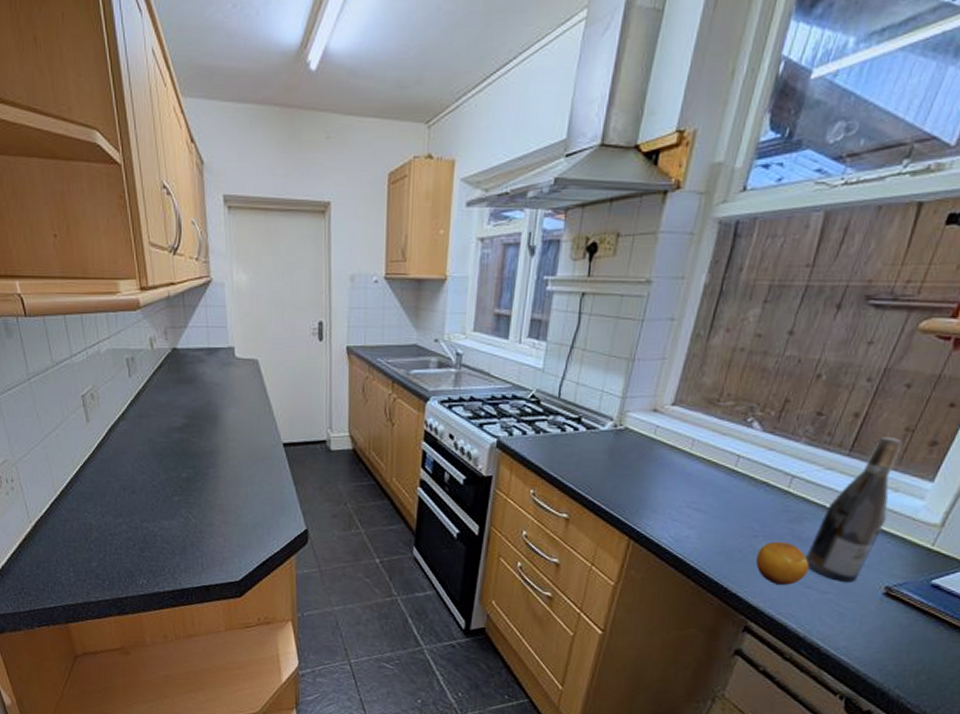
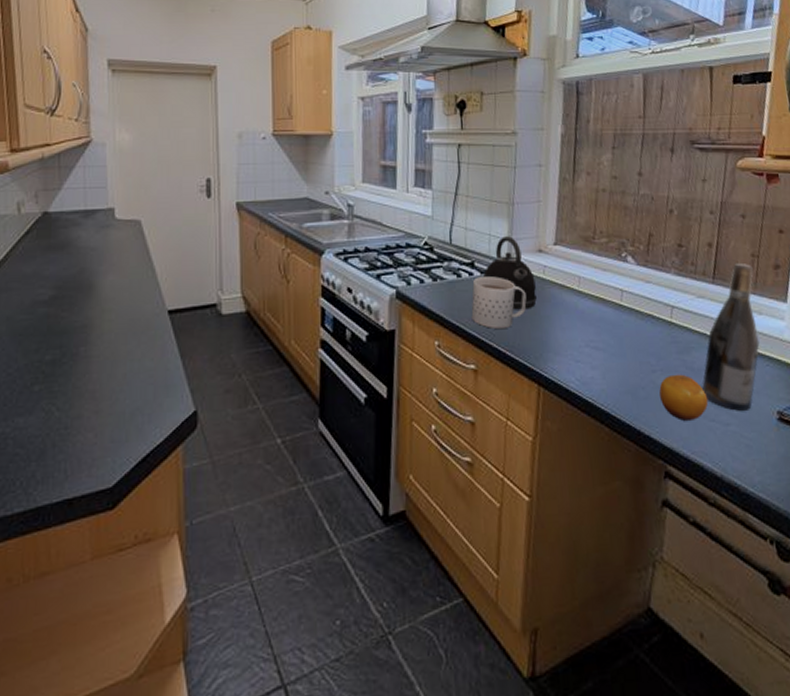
mug: none [570,432,632,484] -> present [471,276,527,330]
kettle: none [589,393,644,468] -> present [483,236,537,310]

